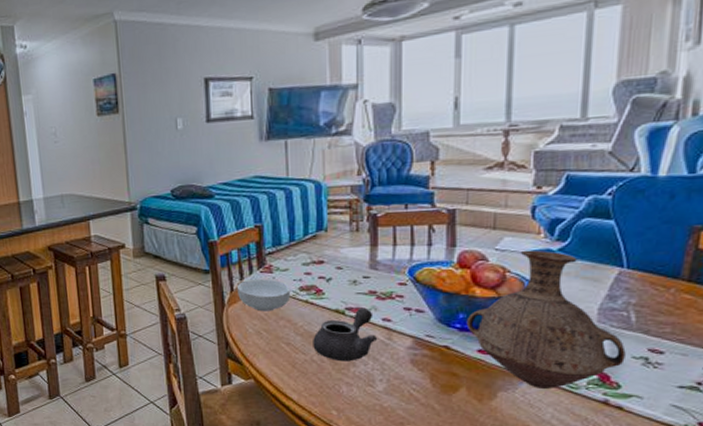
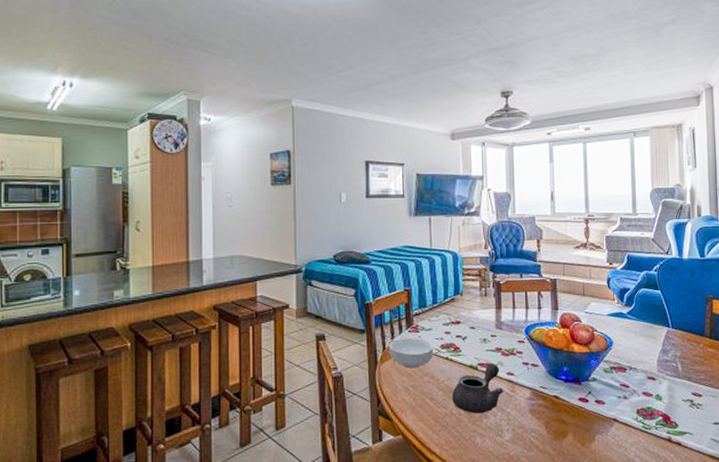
vase: present [466,250,626,390] -> none [569,313,678,431]

